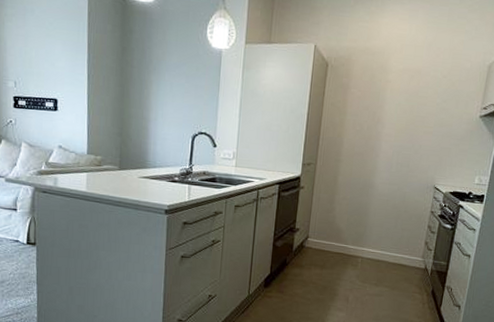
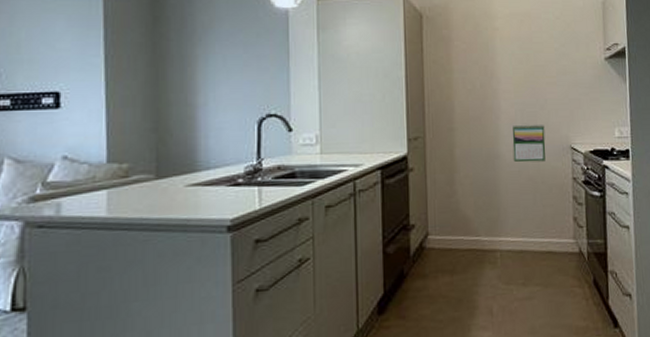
calendar: none [384,163,415,195] -> present [512,124,546,163]

